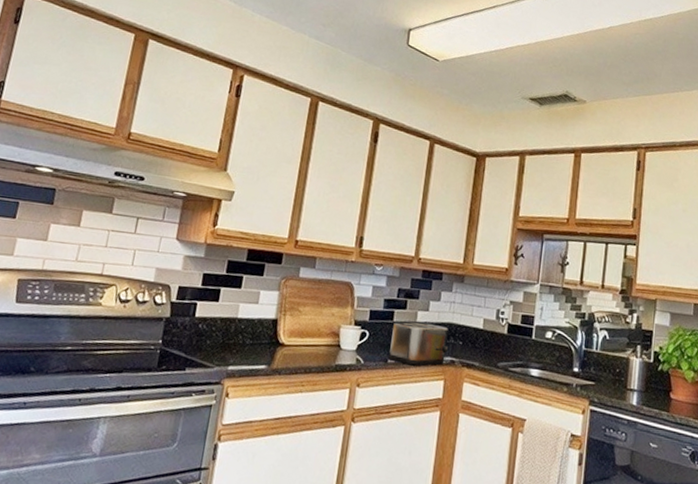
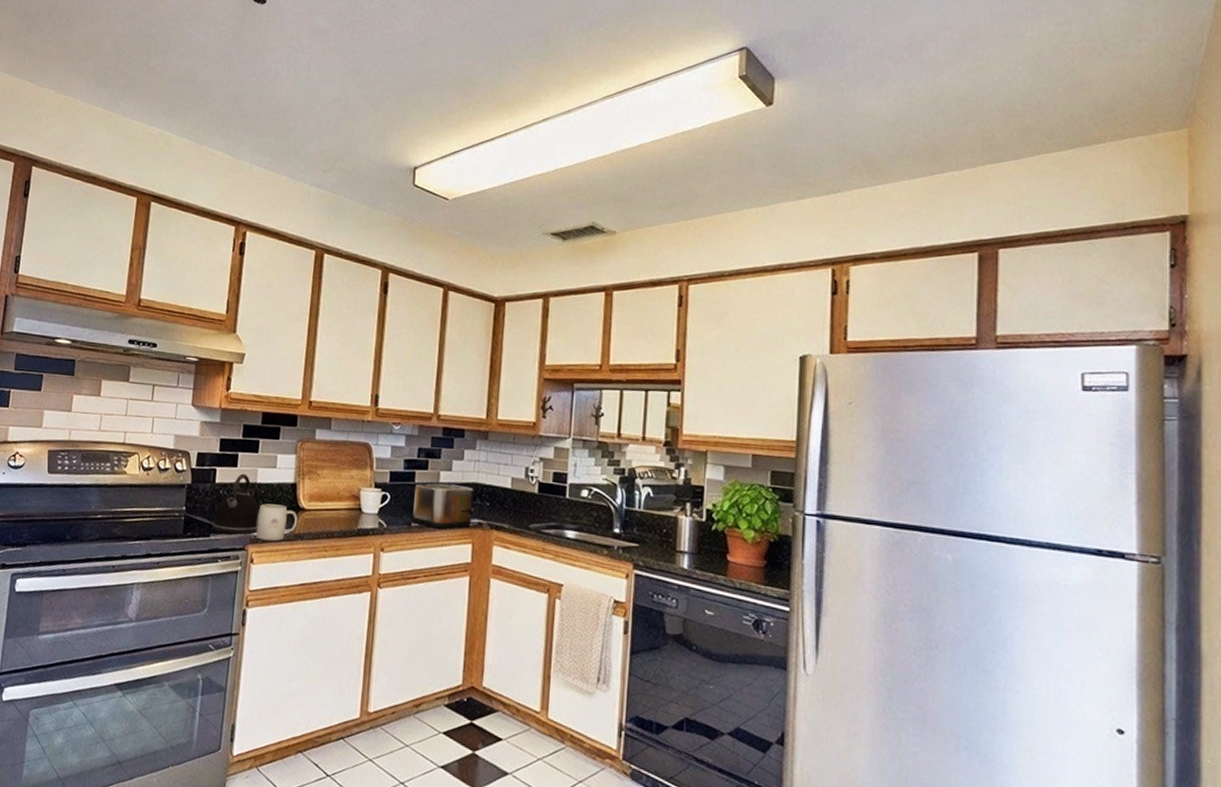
kettle: none [188,308,239,370] -> present [212,473,260,536]
mug: none [233,338,277,376] -> present [256,503,298,542]

